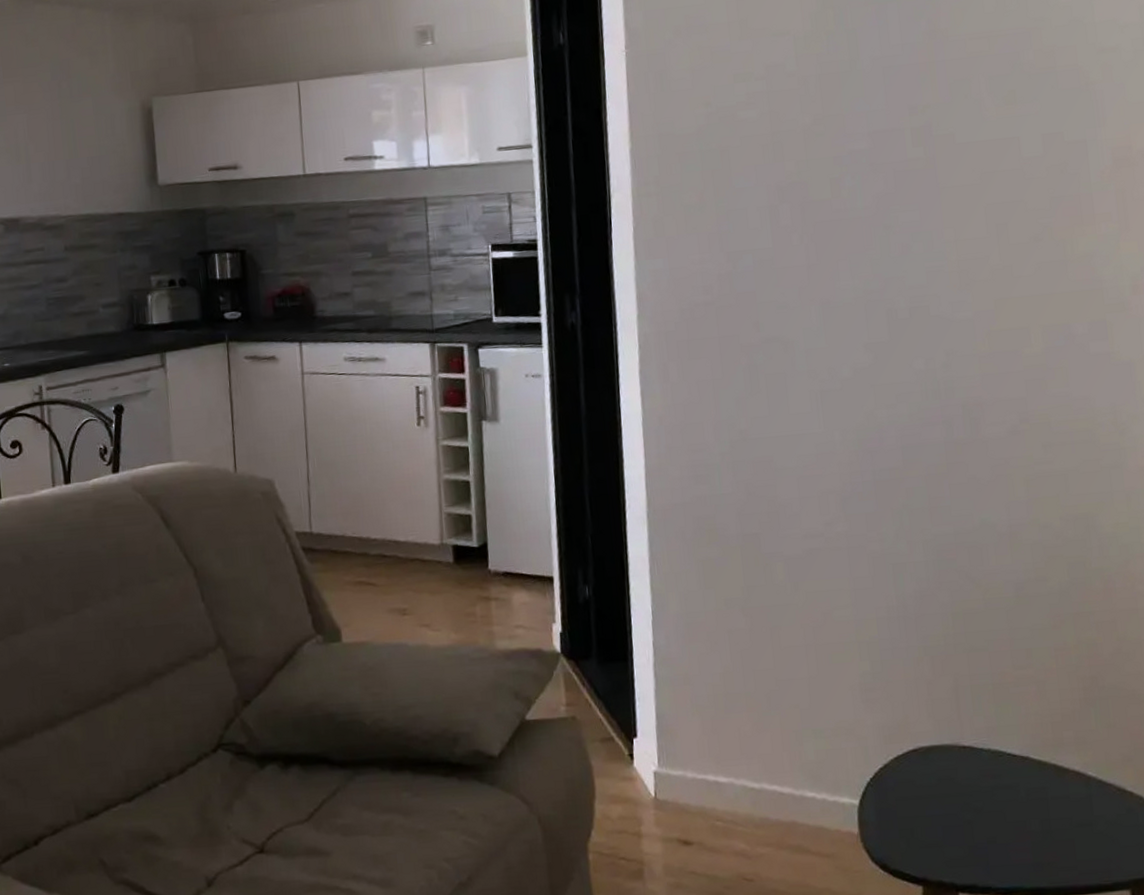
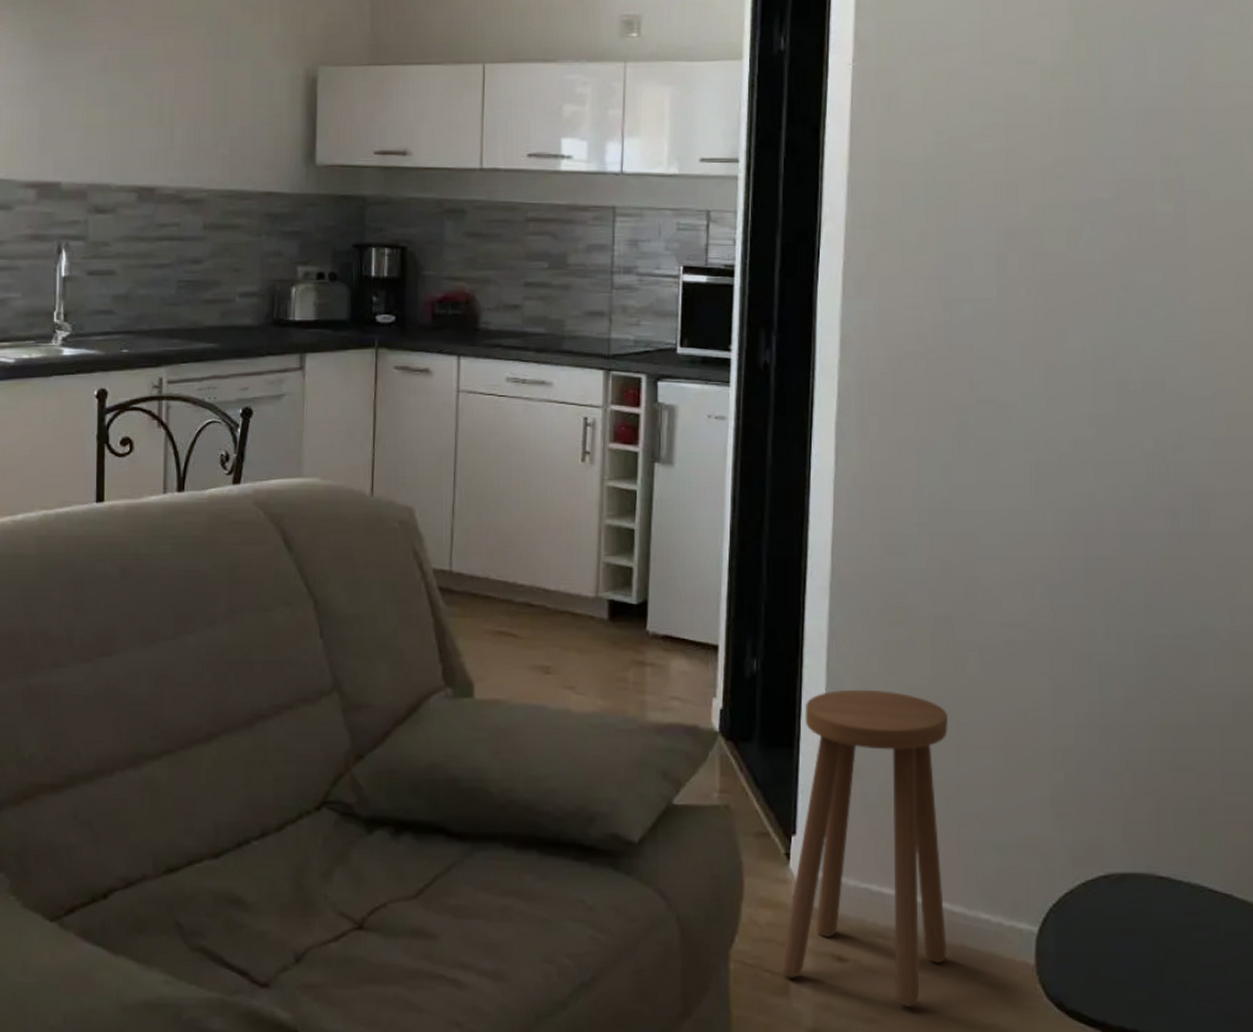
stool: none [633,603,780,879] -> present [780,689,948,1007]

